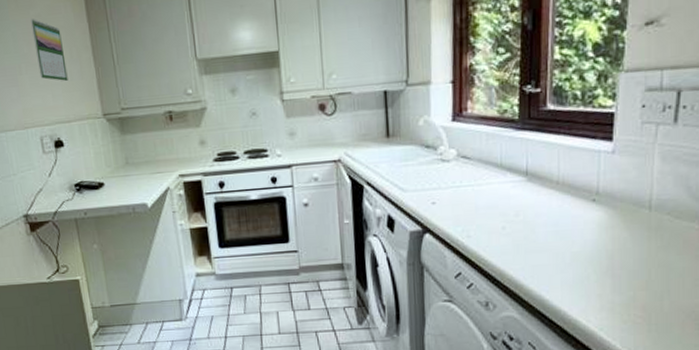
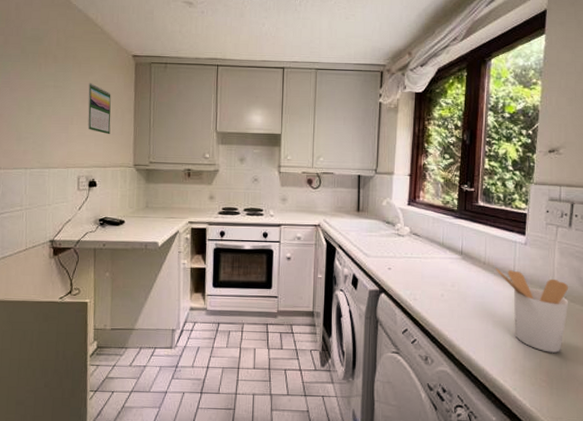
utensil holder: none [572,186,673,283] -> present [495,267,569,353]

